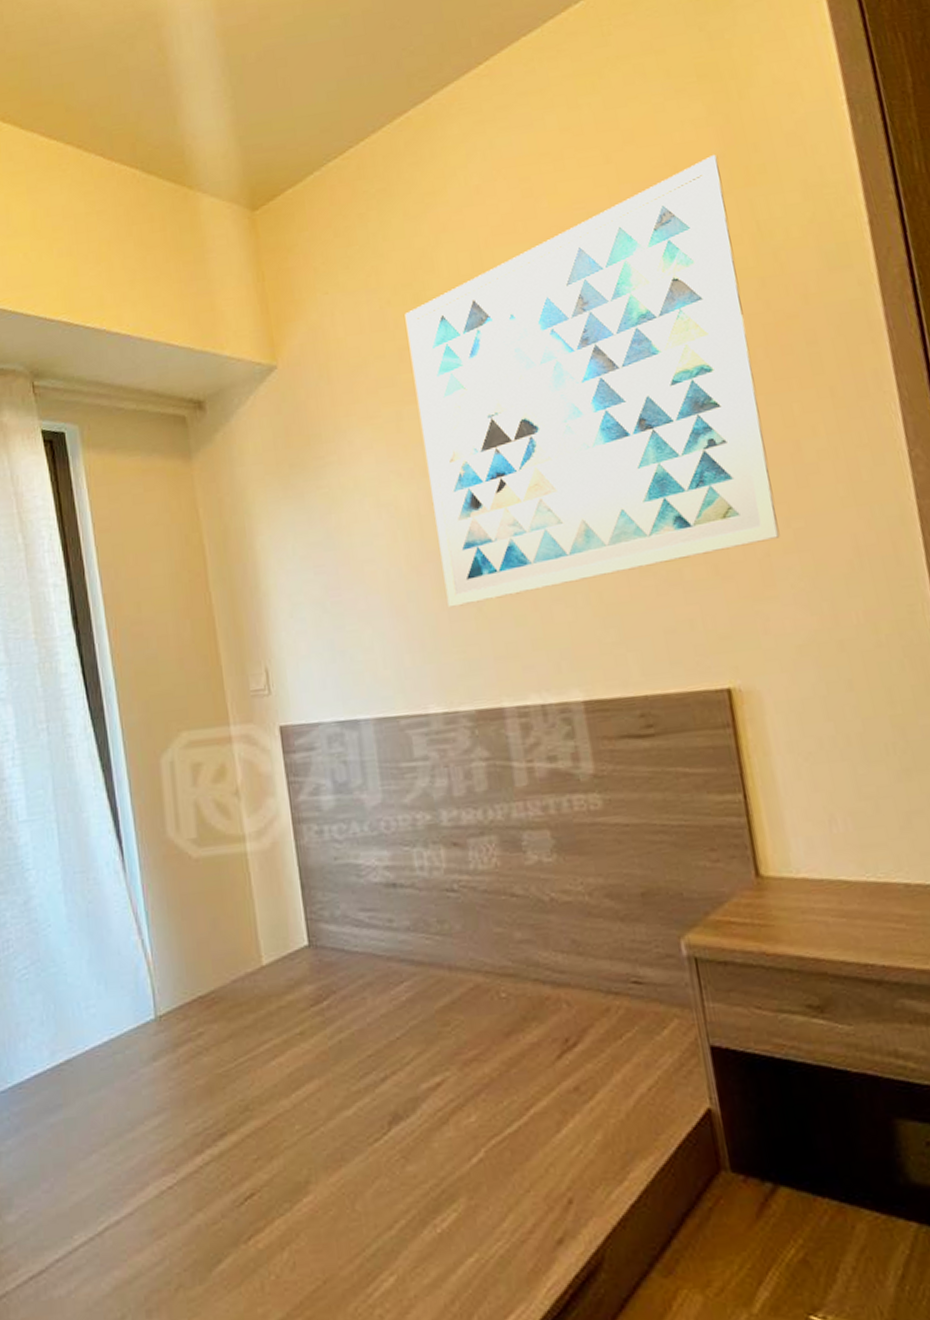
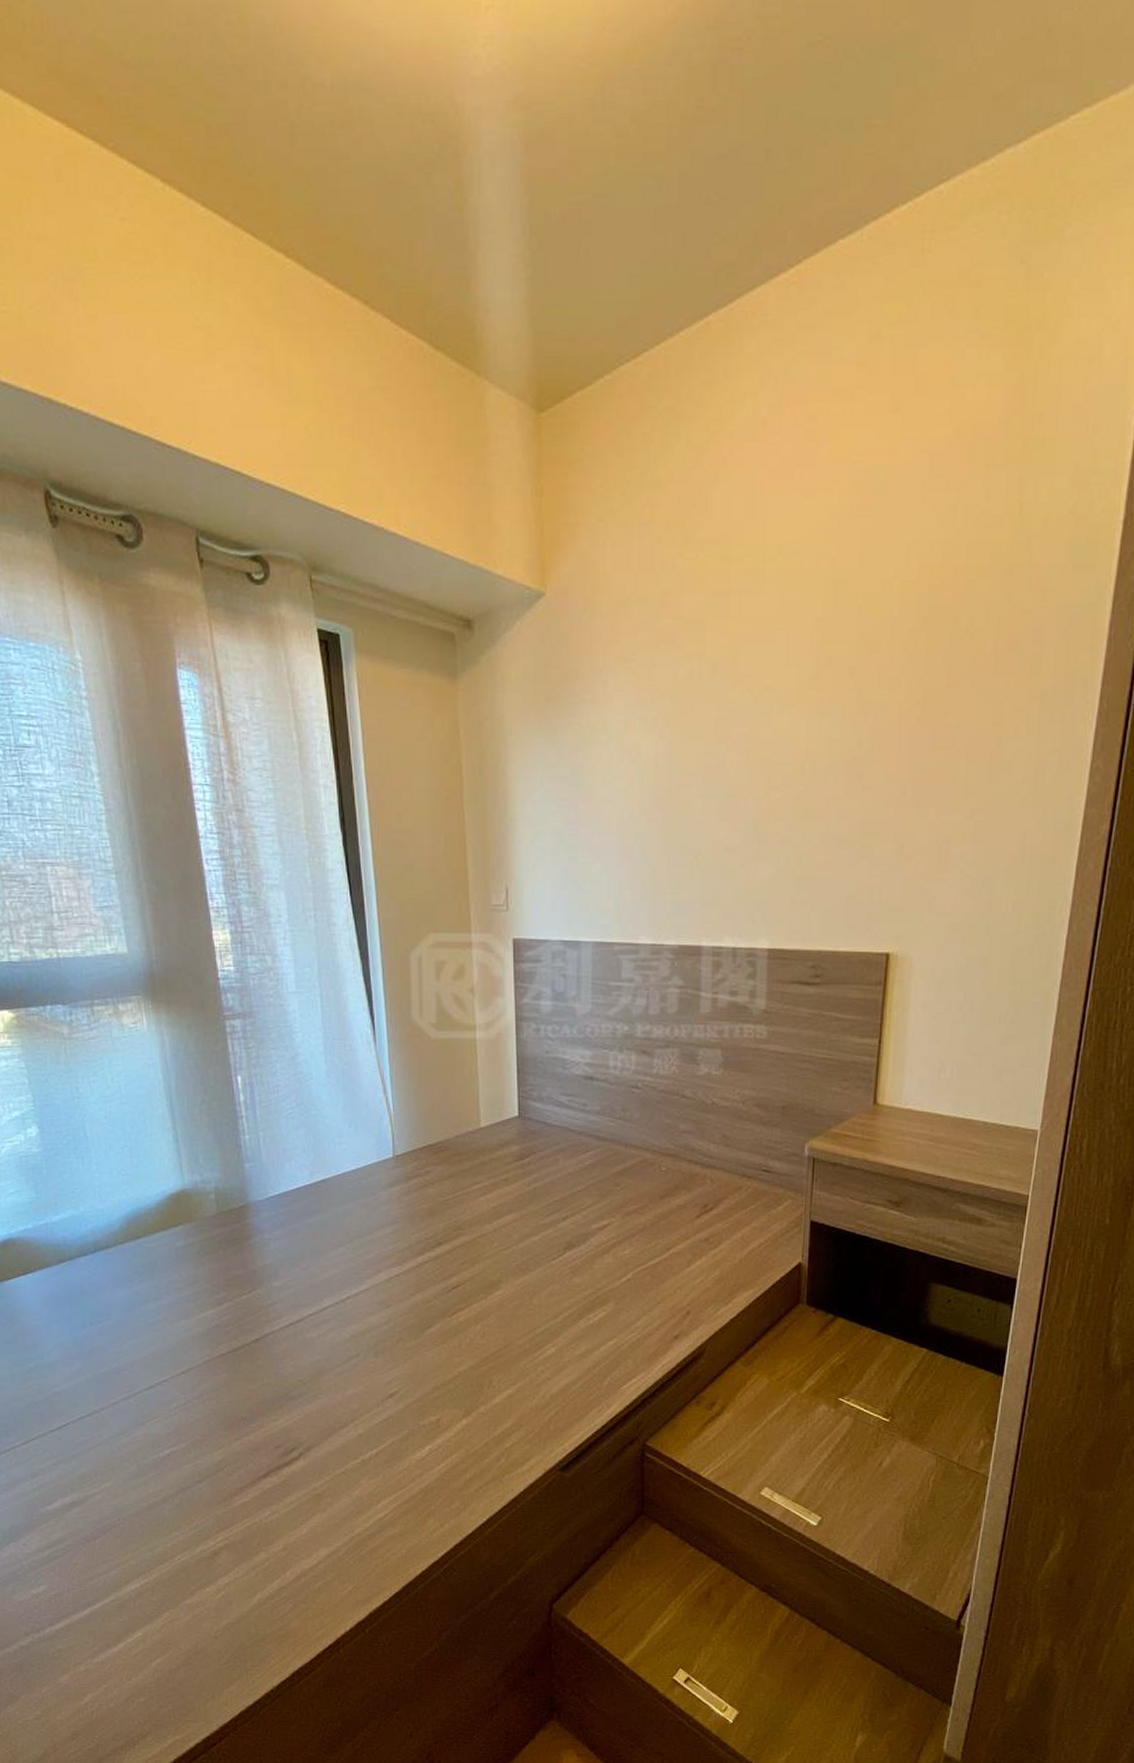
wall art: present [405,155,780,608] -> none [669,420,1002,853]

